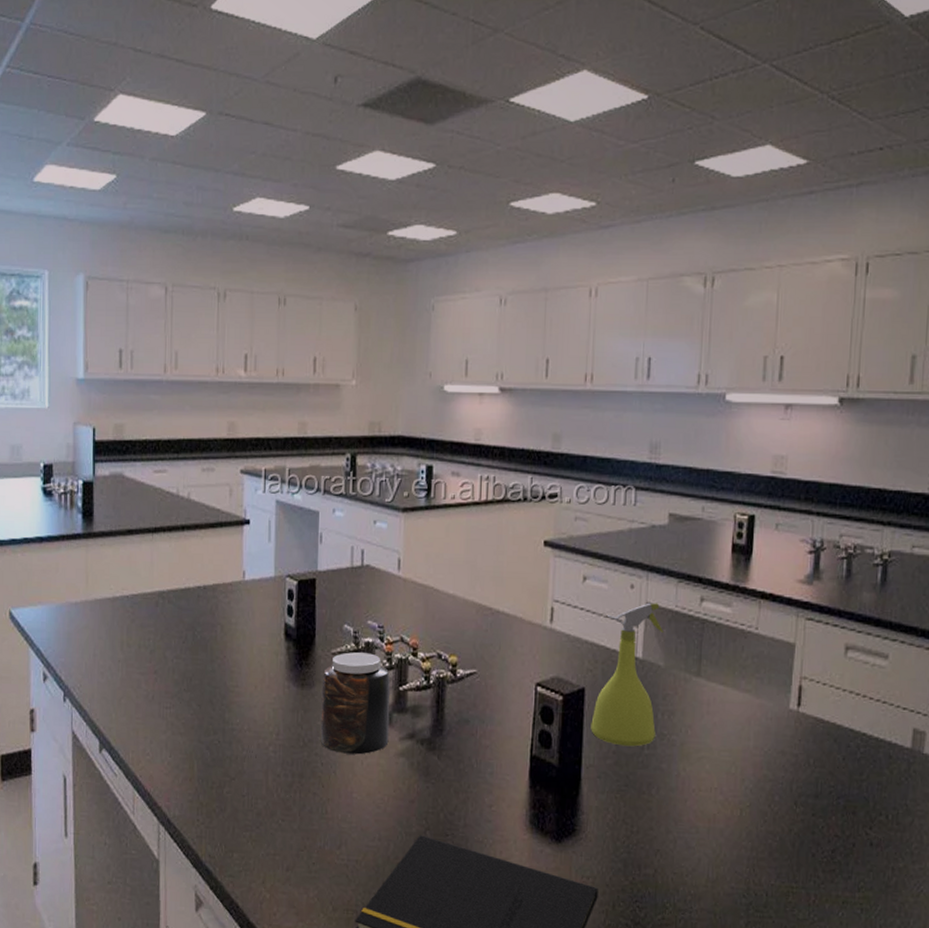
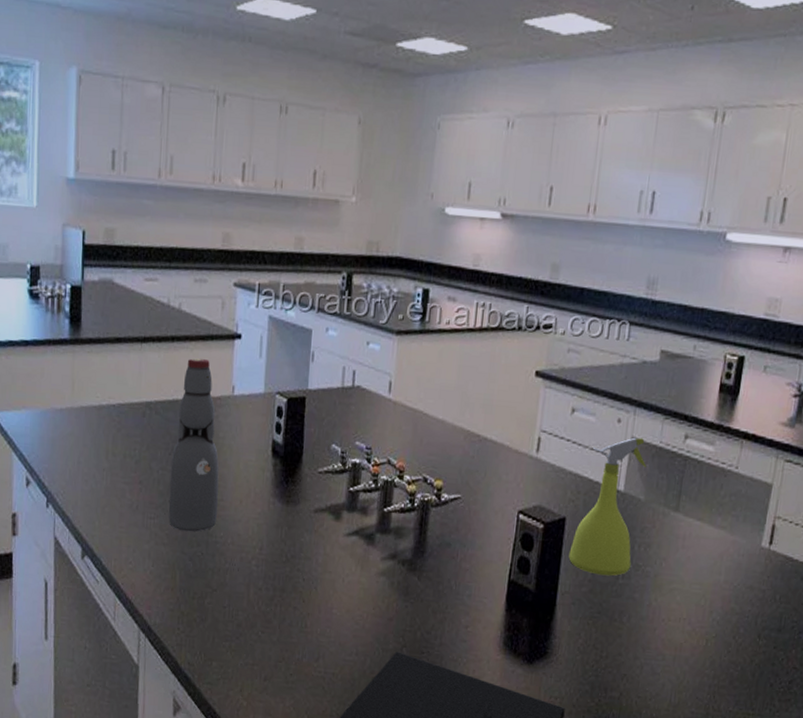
bottle: none [184,546,234,720] -> present [168,358,219,532]
jar: present [320,652,391,755] -> none [304,471,375,572]

